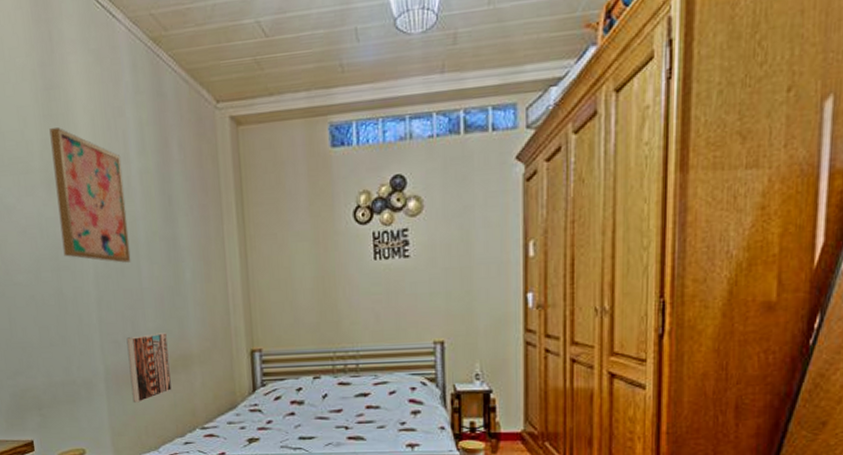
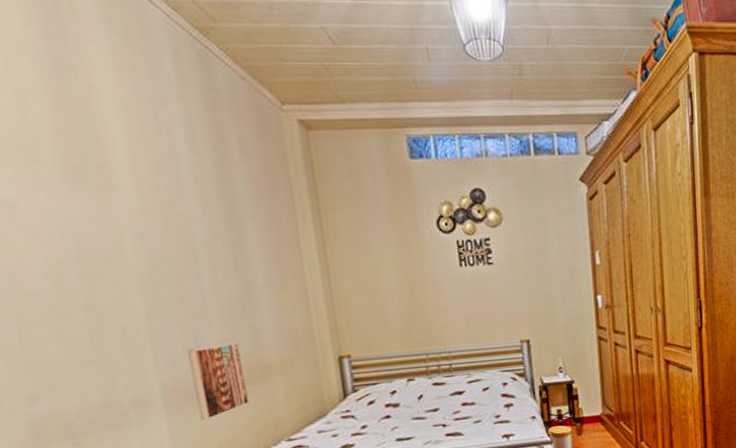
wall art: present [49,127,131,263] -> none [64,114,188,269]

